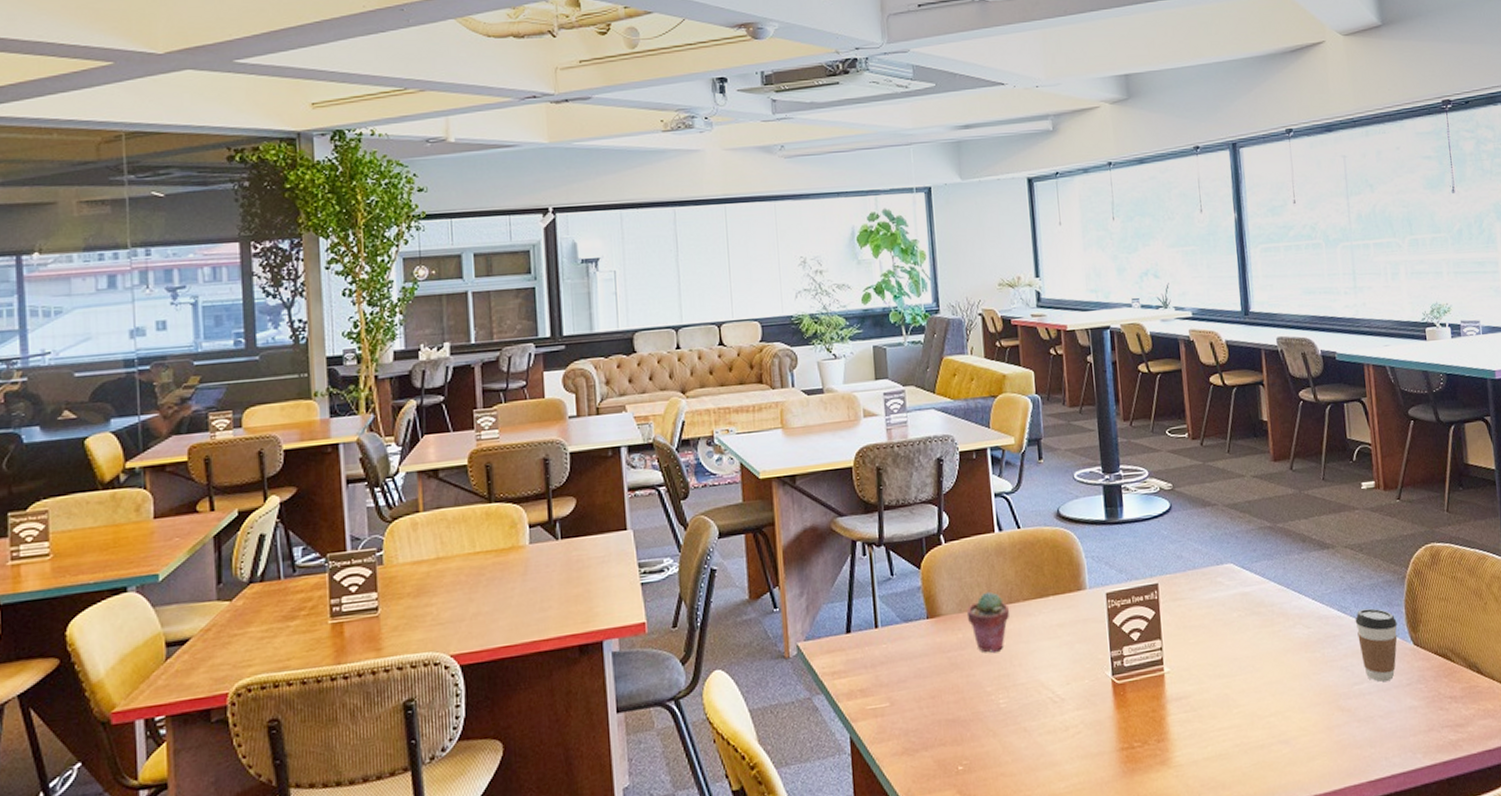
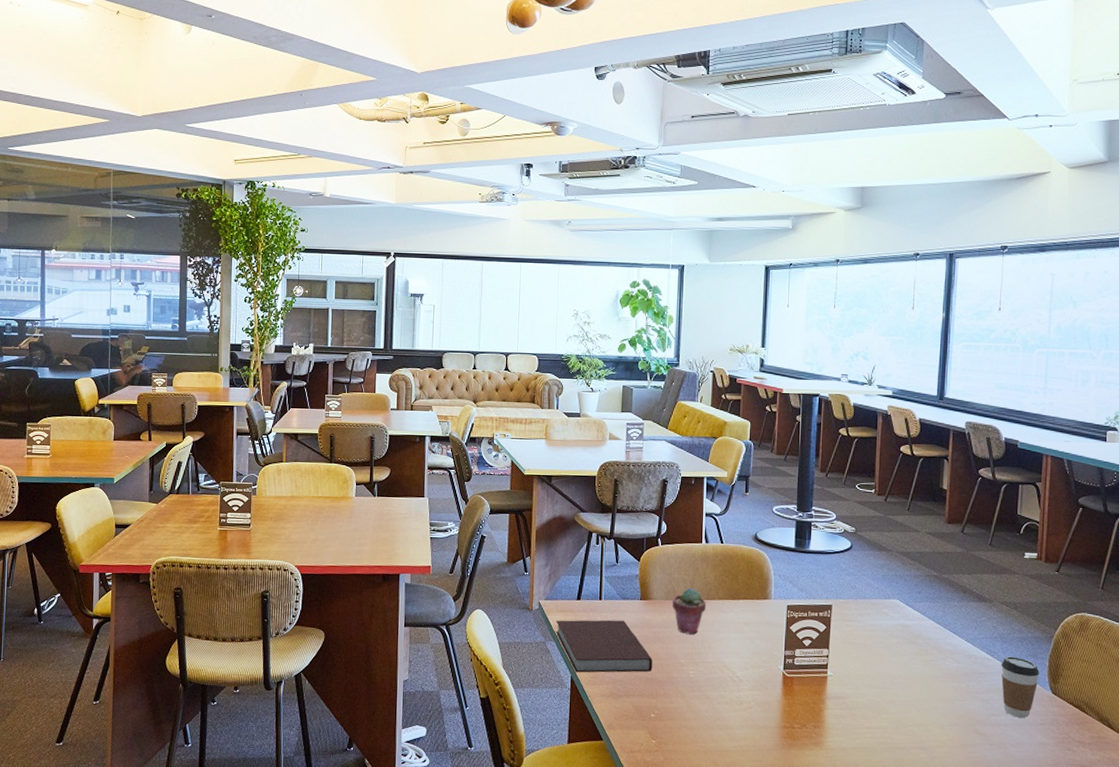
notebook: none [822,649,953,731] -> present [555,620,653,673]

